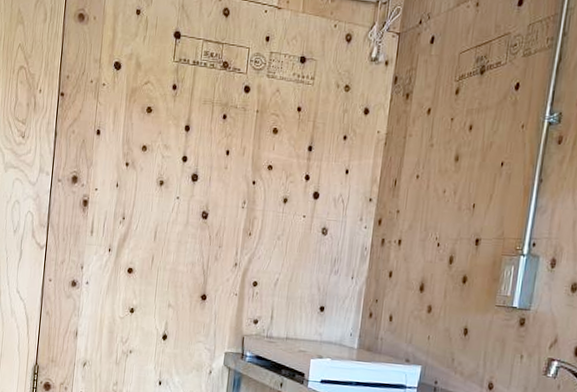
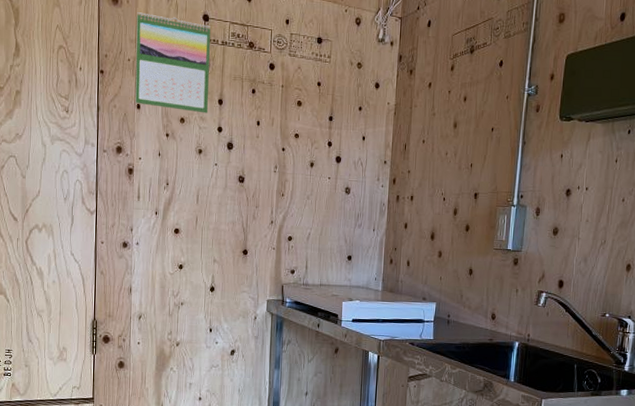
calendar: none [95,30,182,141] -> present [135,12,211,113]

